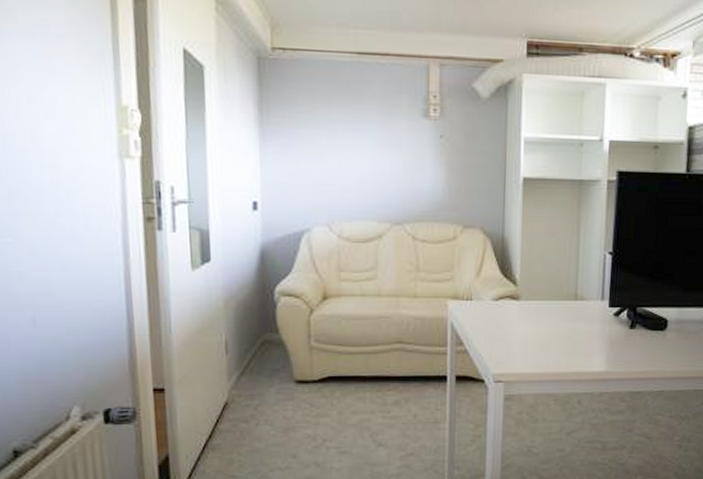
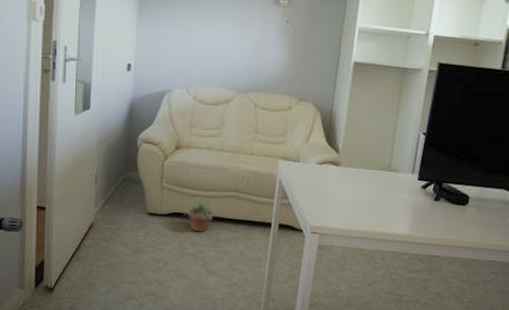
potted plant: none [341,355,380,396] -> present [184,199,217,232]

